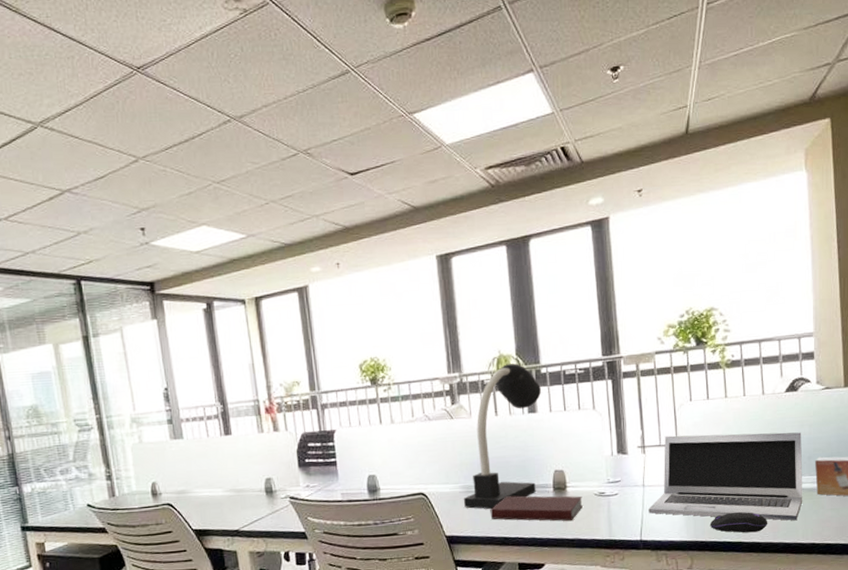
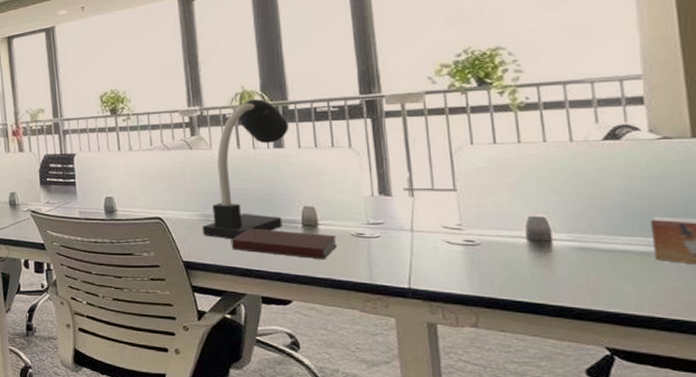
laptop: present [648,432,803,521] -> none [418,180,634,288]
computer mouse: present [709,511,768,533] -> none [500,269,584,295]

